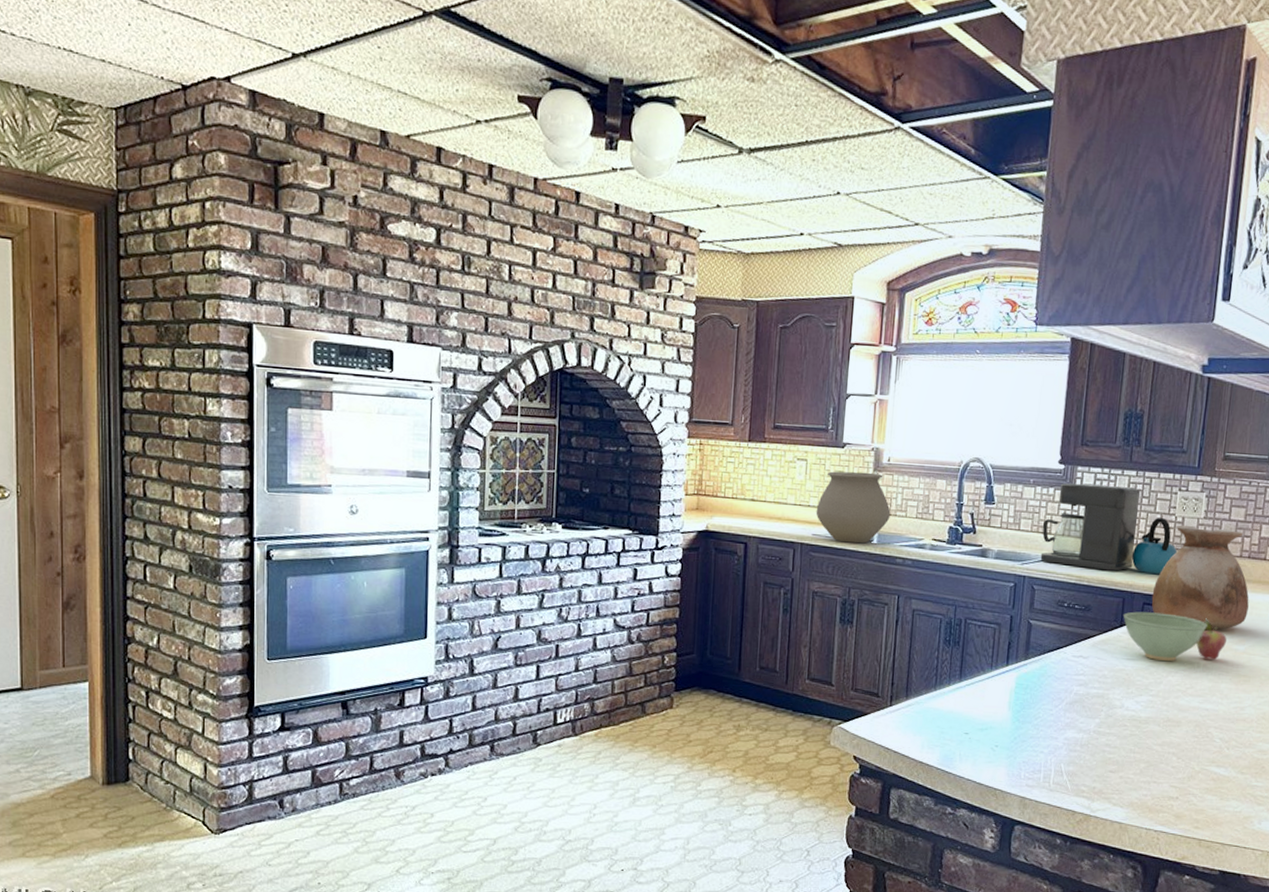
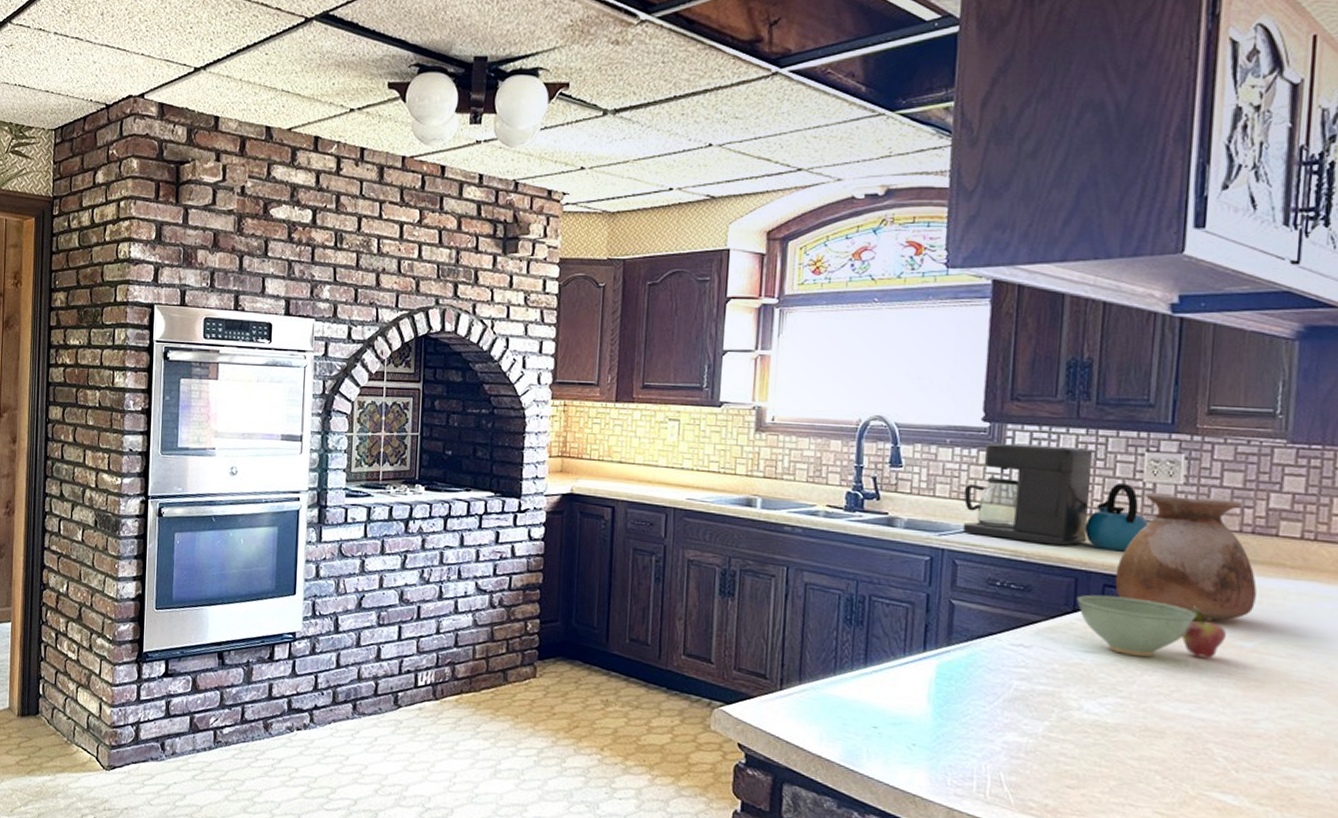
ceramic pot: present [815,471,891,544] -> none [690,432,776,509]

